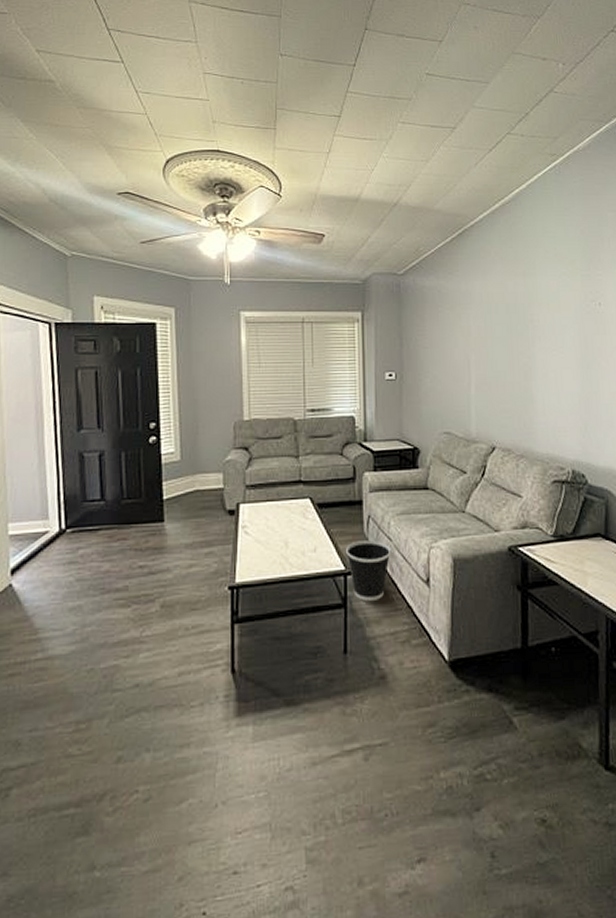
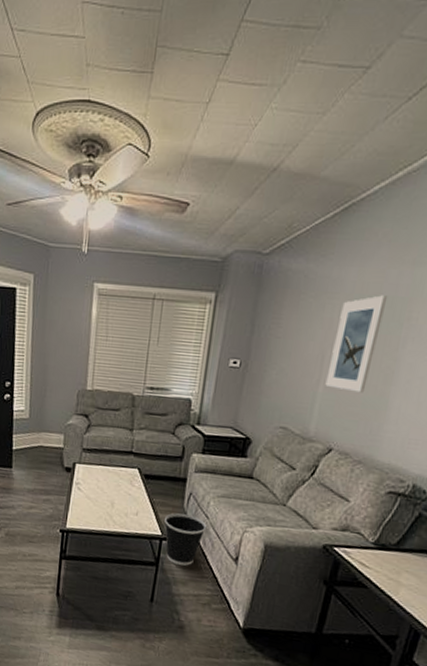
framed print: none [475,303,511,390] -> present [325,295,388,393]

